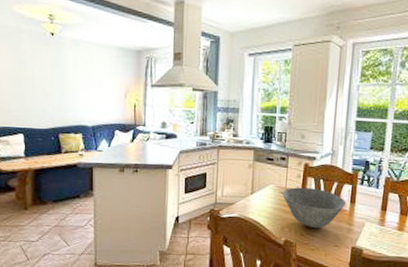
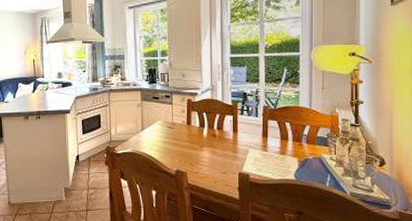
bowl: present [282,187,346,229] -> none [170,121,229,158]

